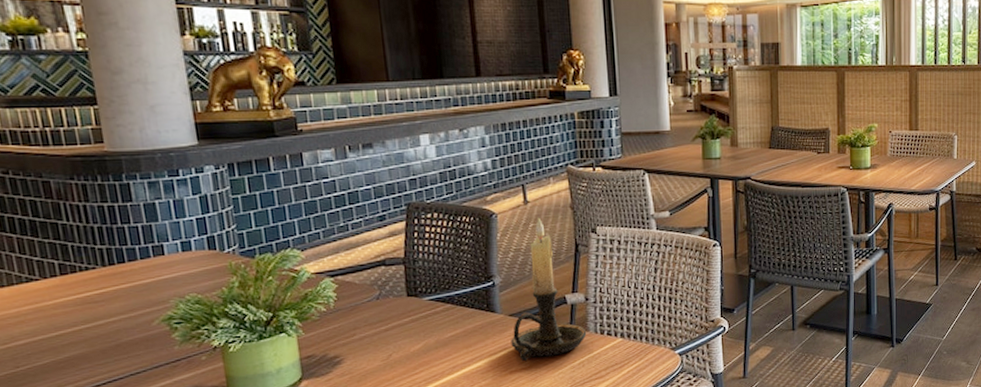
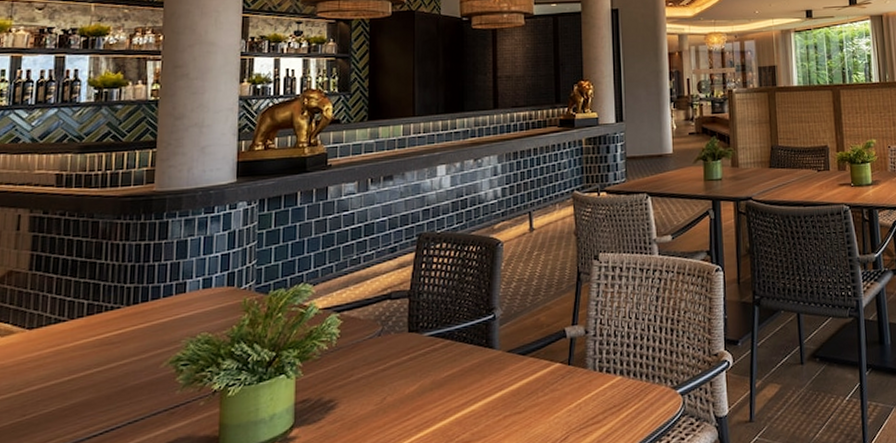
candle holder: present [511,217,587,361] -> none [507,245,585,404]

